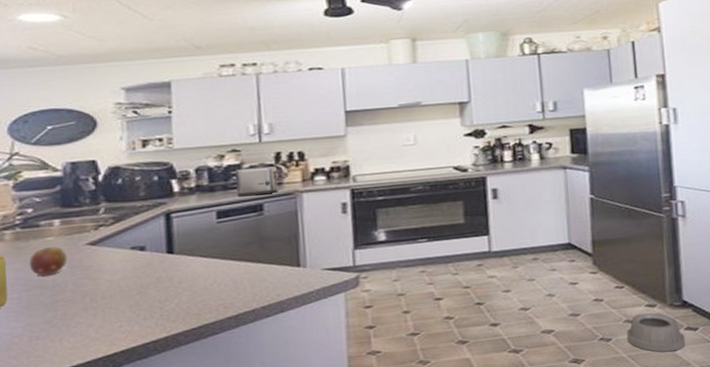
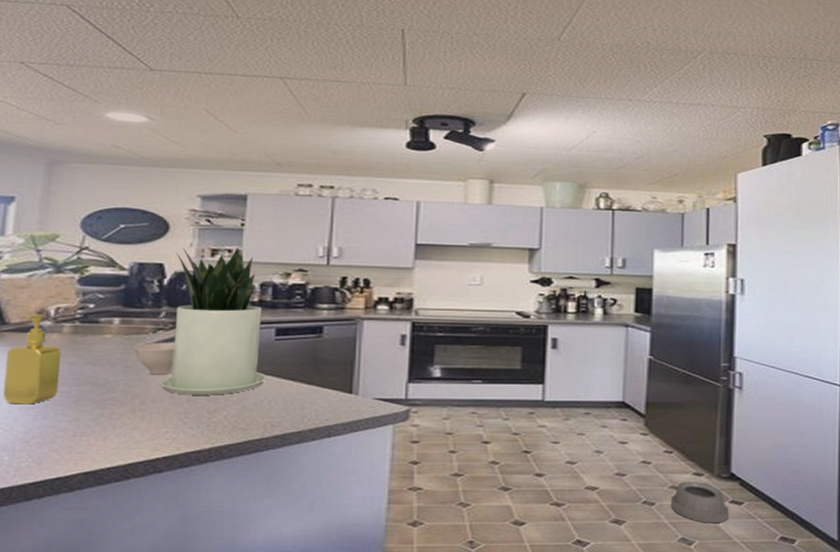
fruit: present [29,246,67,276] -> none [83,344,122,373]
bowl: none [78,237,120,272] -> present [134,342,175,375]
planter: none [108,136,213,288] -> present [161,248,266,395]
toaster: present [235,166,279,197] -> none [298,288,343,318]

